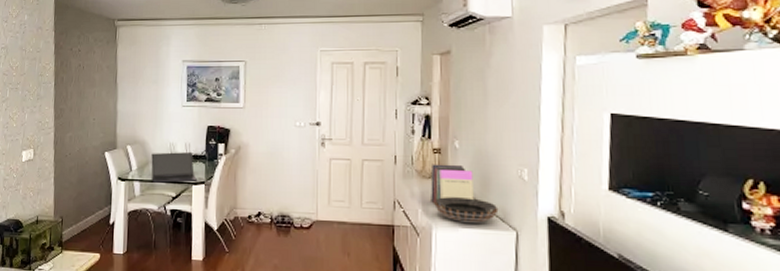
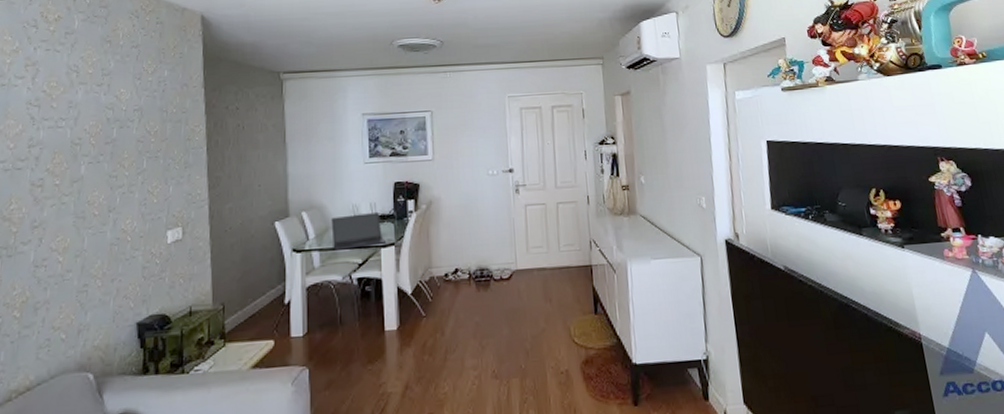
books: present [430,164,474,209] -> none [622,198,662,244]
decorative bowl: present [434,197,499,223] -> none [627,229,684,254]

